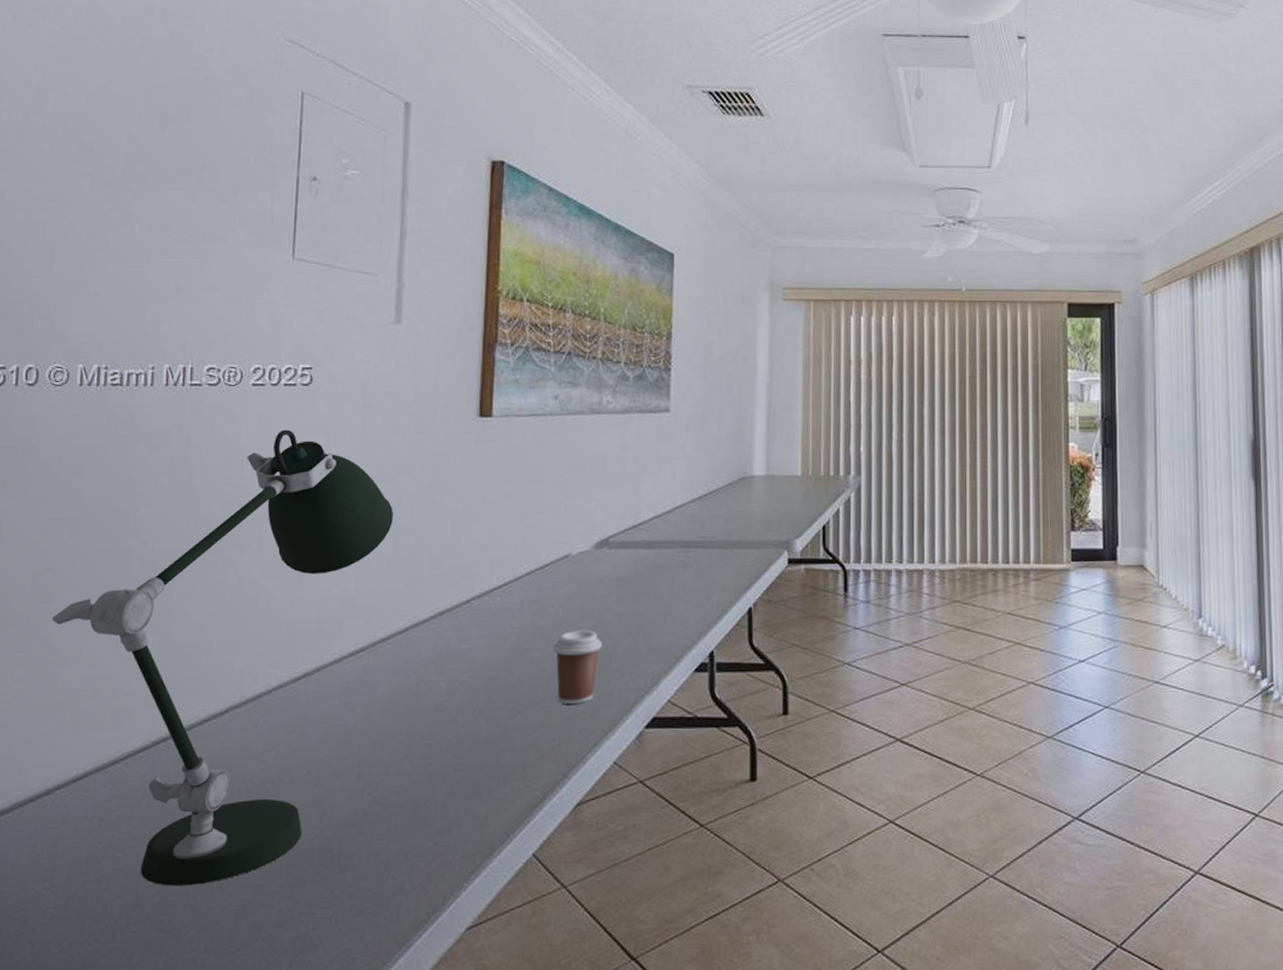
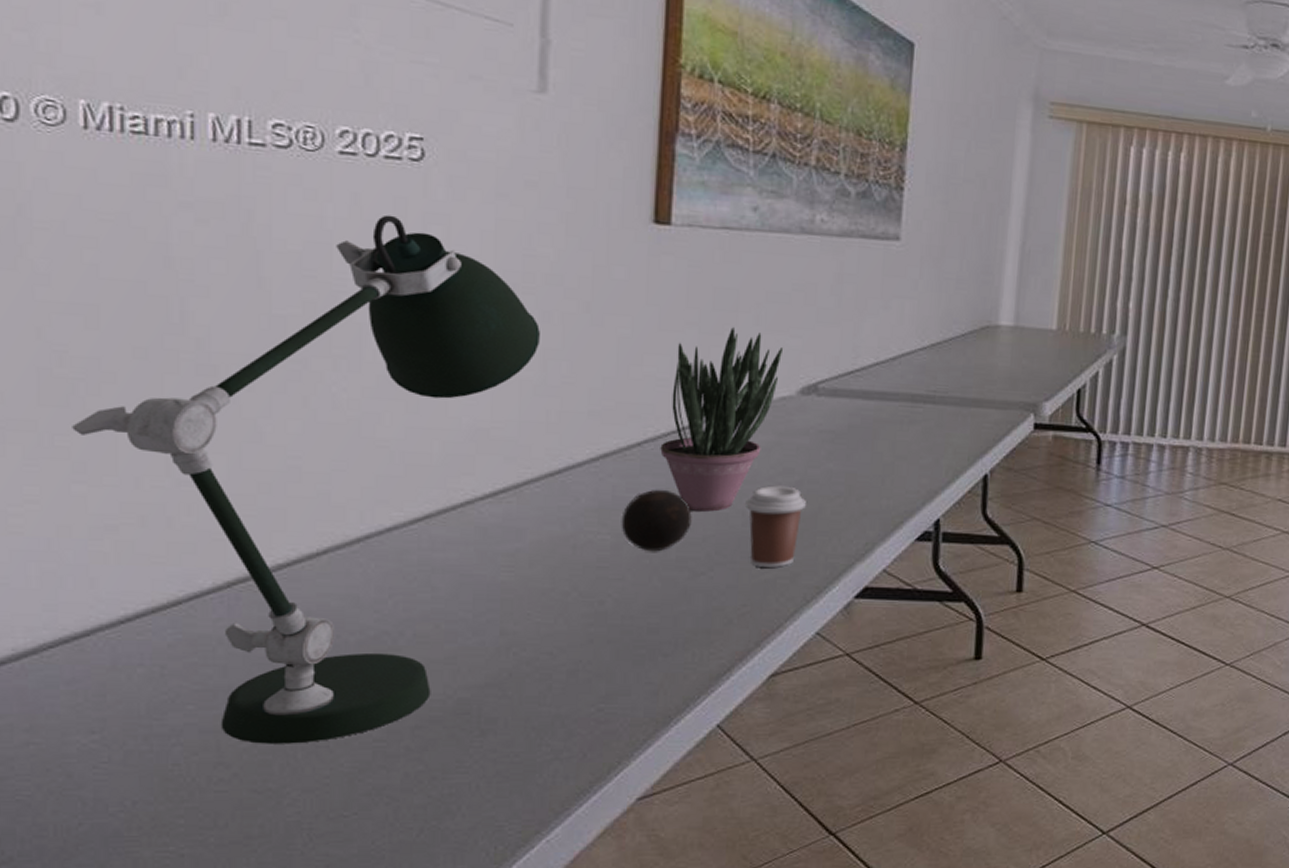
decorative ball: none [454,639,510,695] -> present [621,489,692,552]
potted plant: none [485,495,581,657] -> present [660,326,784,512]

